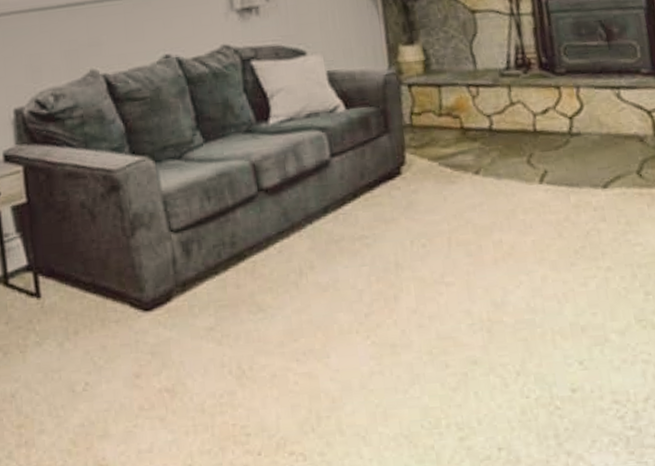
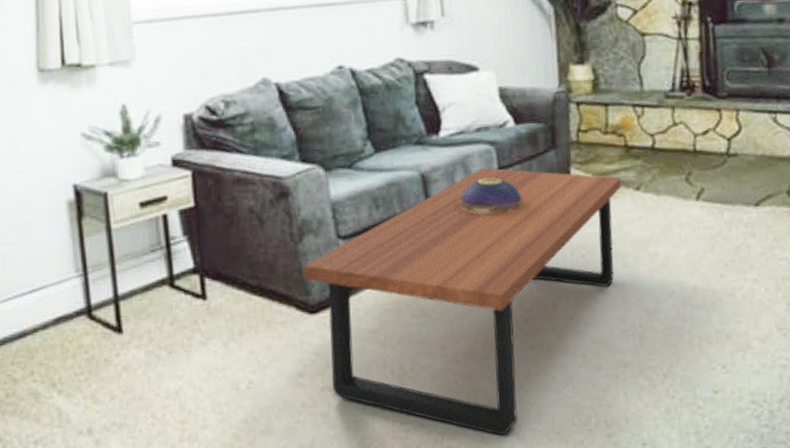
coffee table: none [136,155,460,439] -> present [303,168,622,435]
decorative bowl: none [292,164,358,205] -> present [459,177,523,216]

